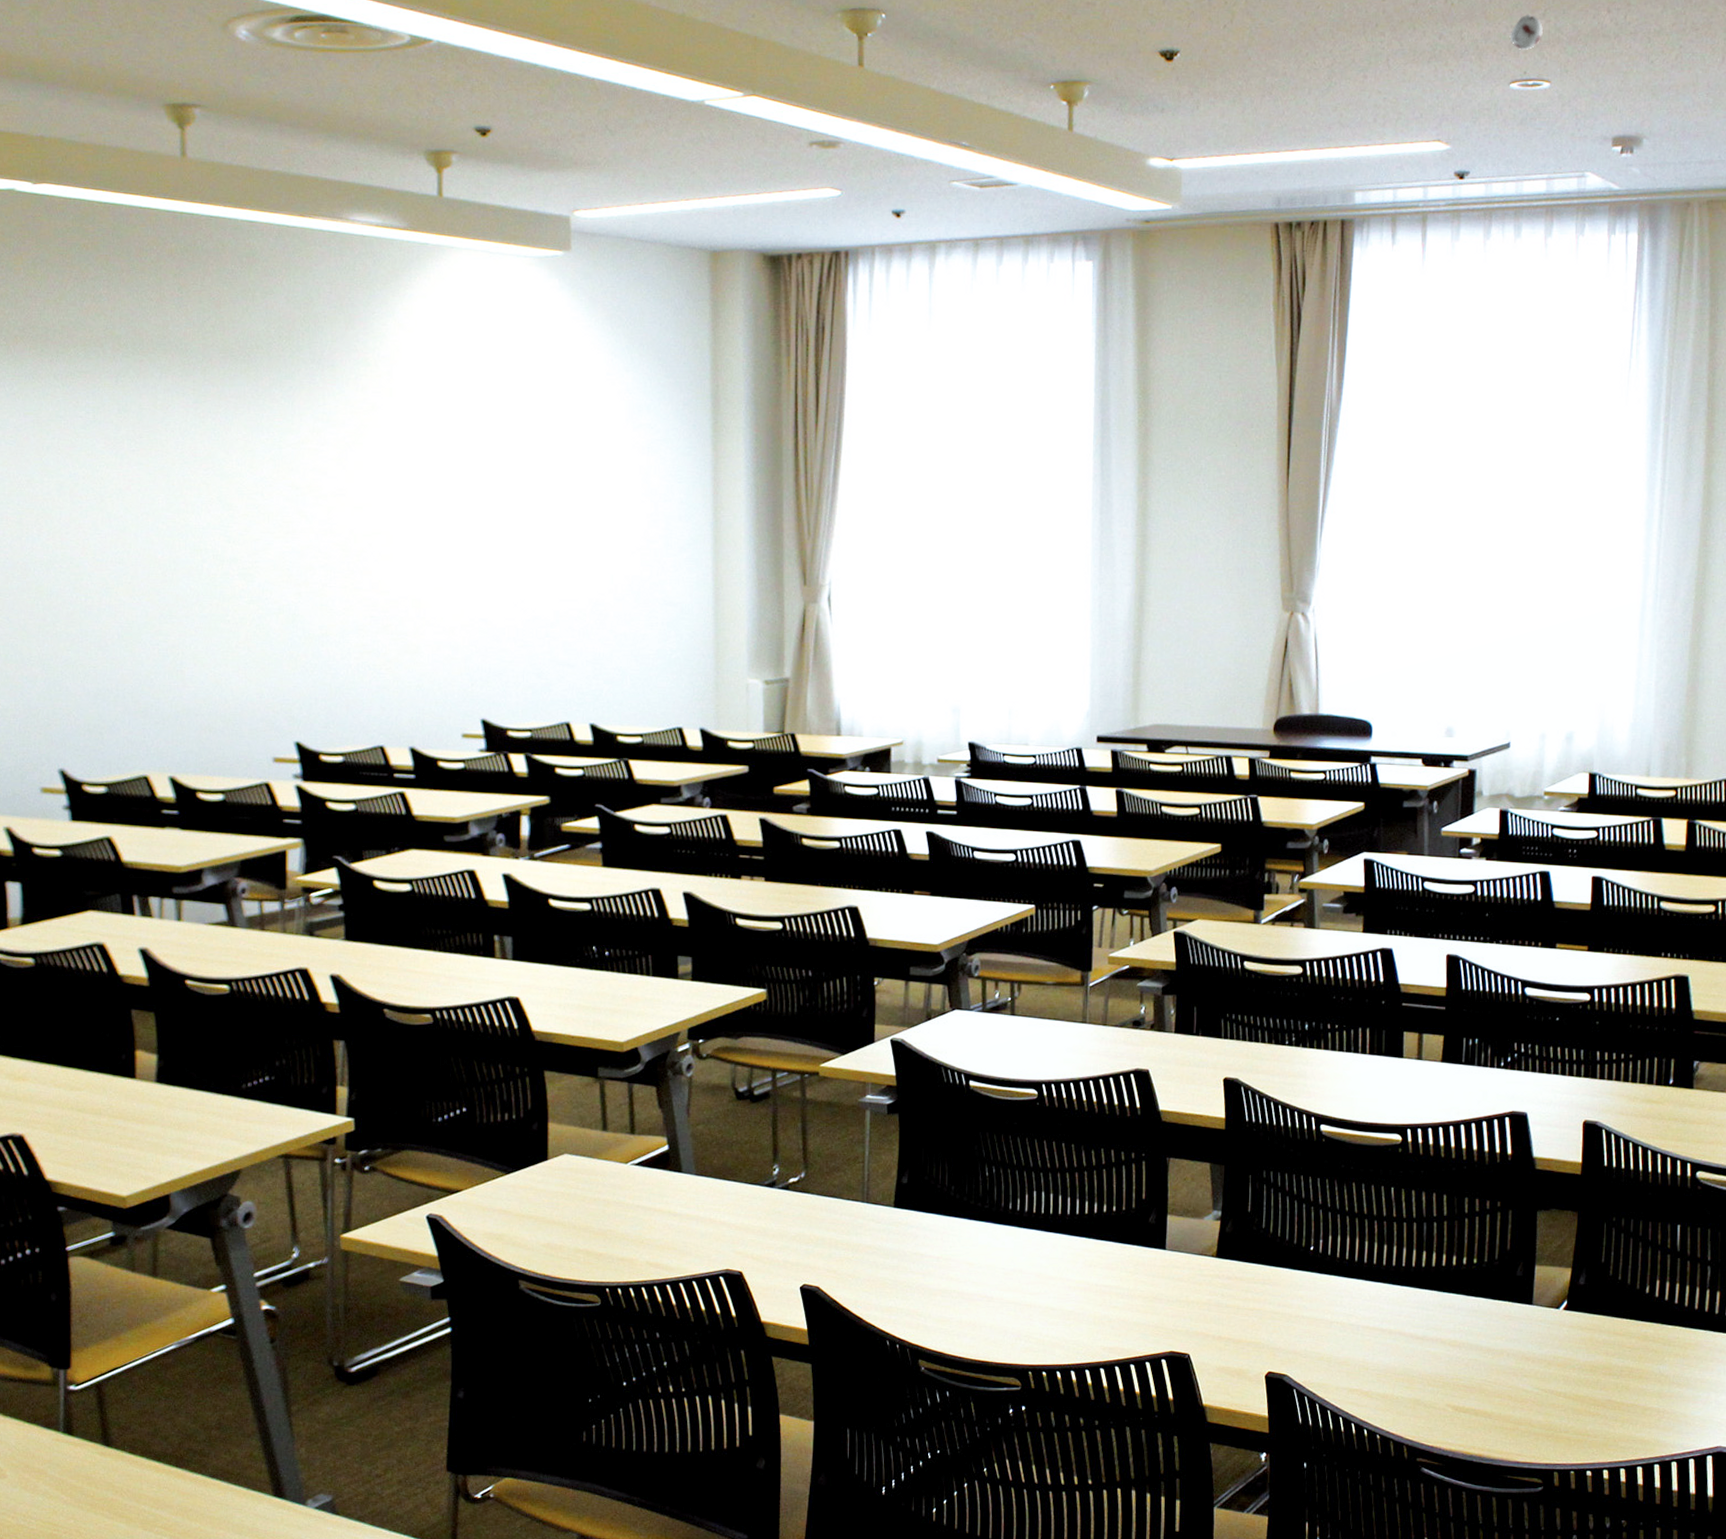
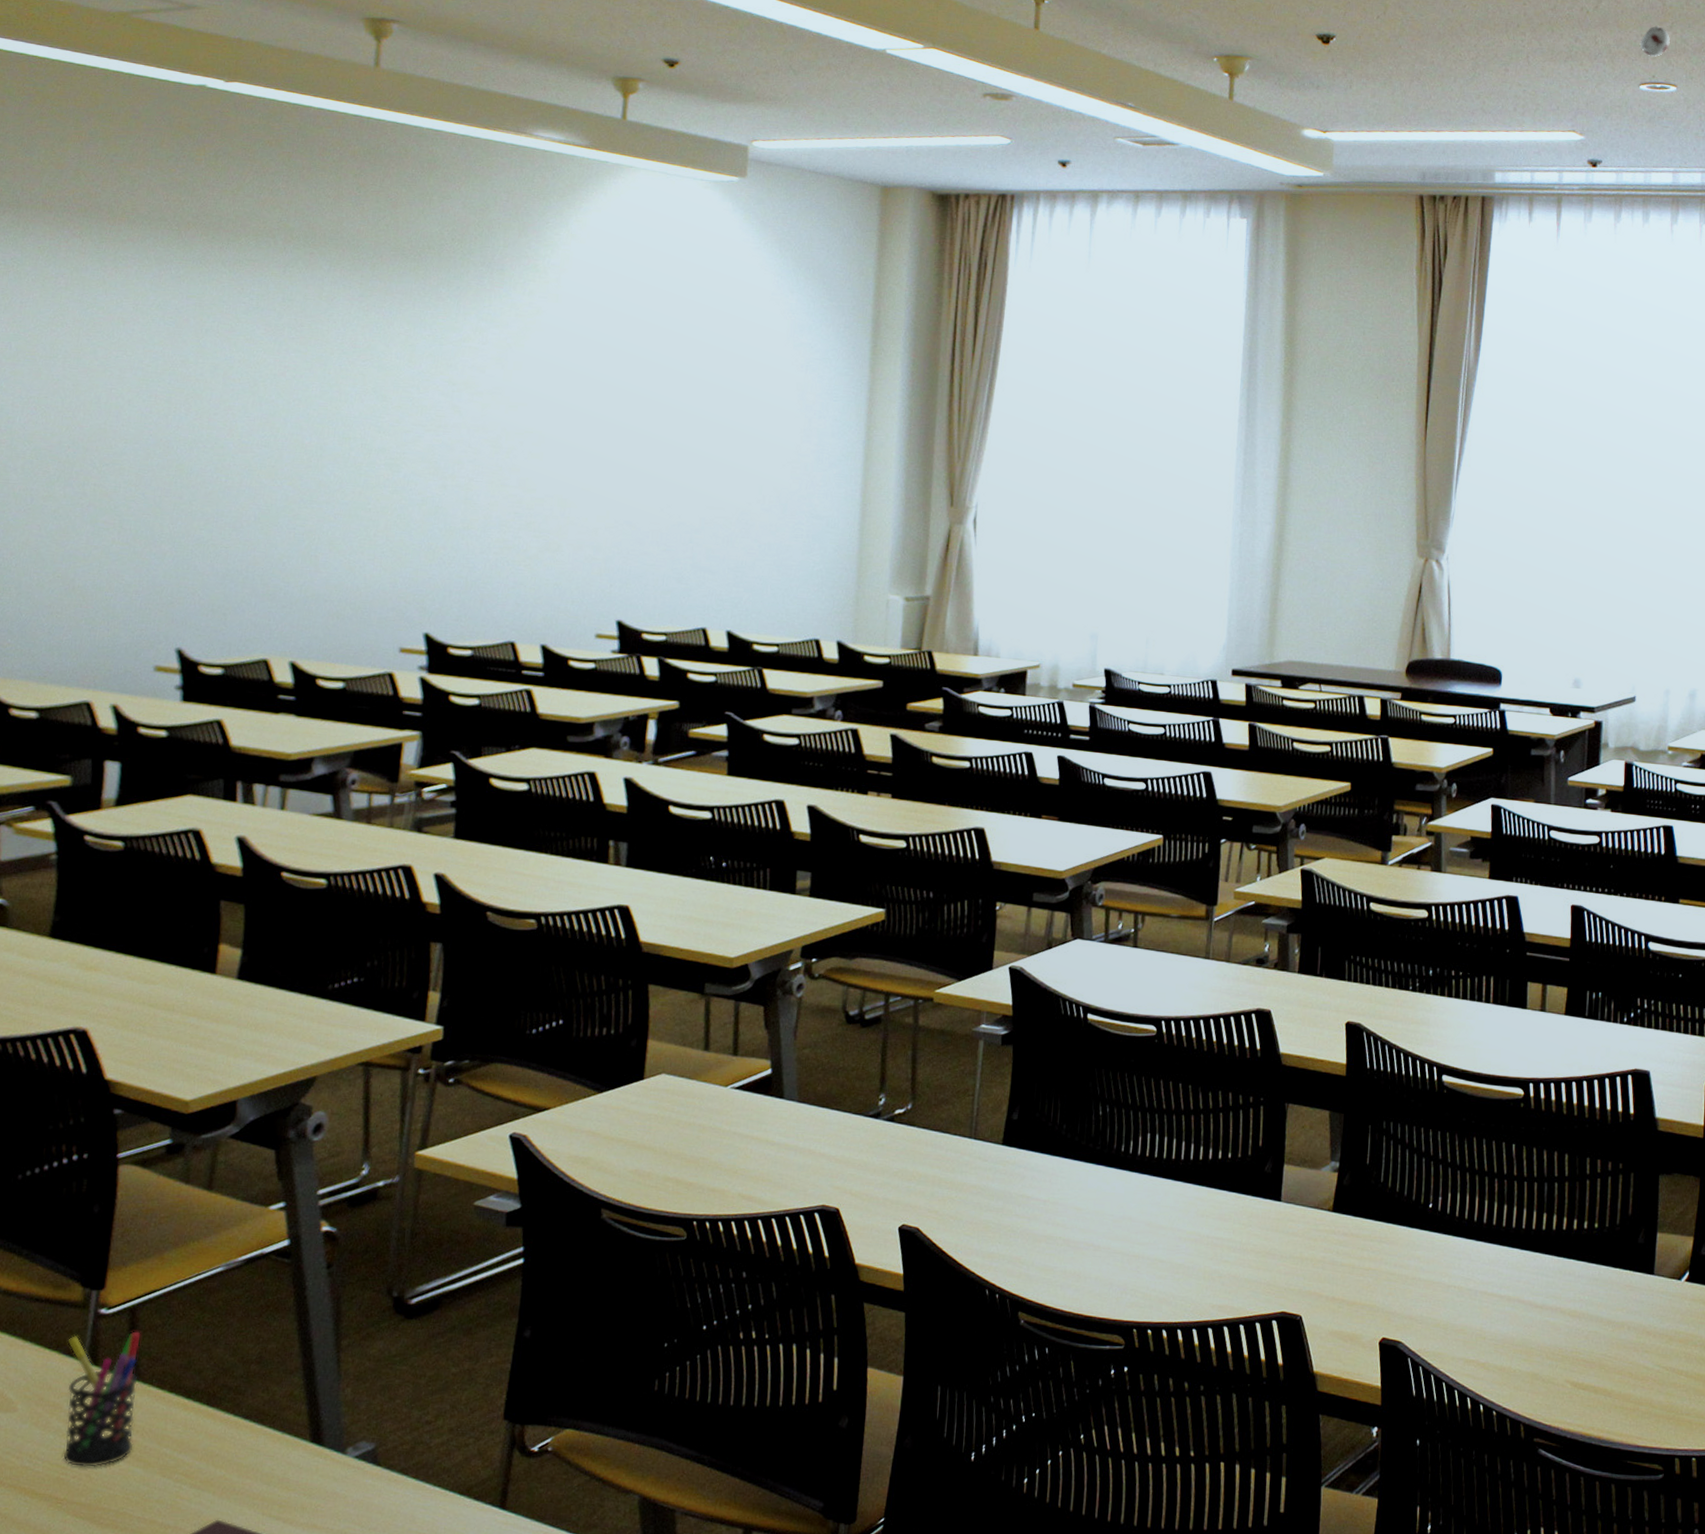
pen holder: none [43,1404,115,1524] -> present [63,1331,141,1467]

